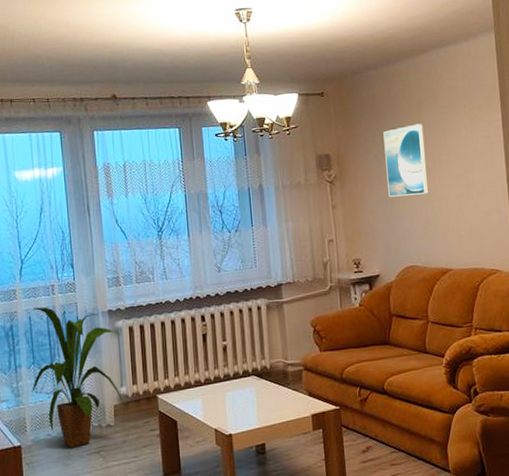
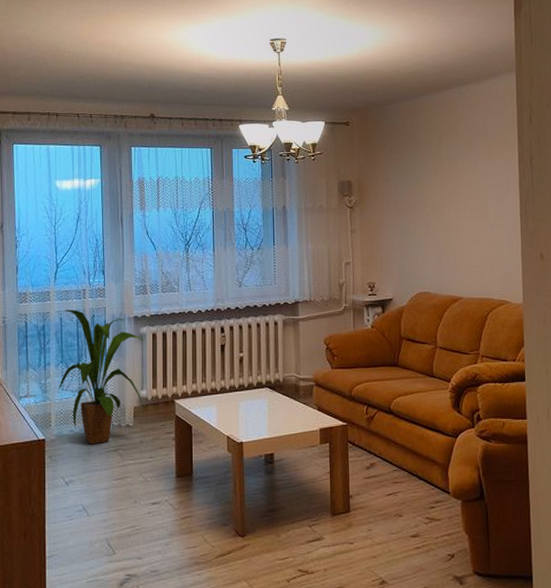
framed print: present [383,123,429,197] -> none [403,156,444,225]

